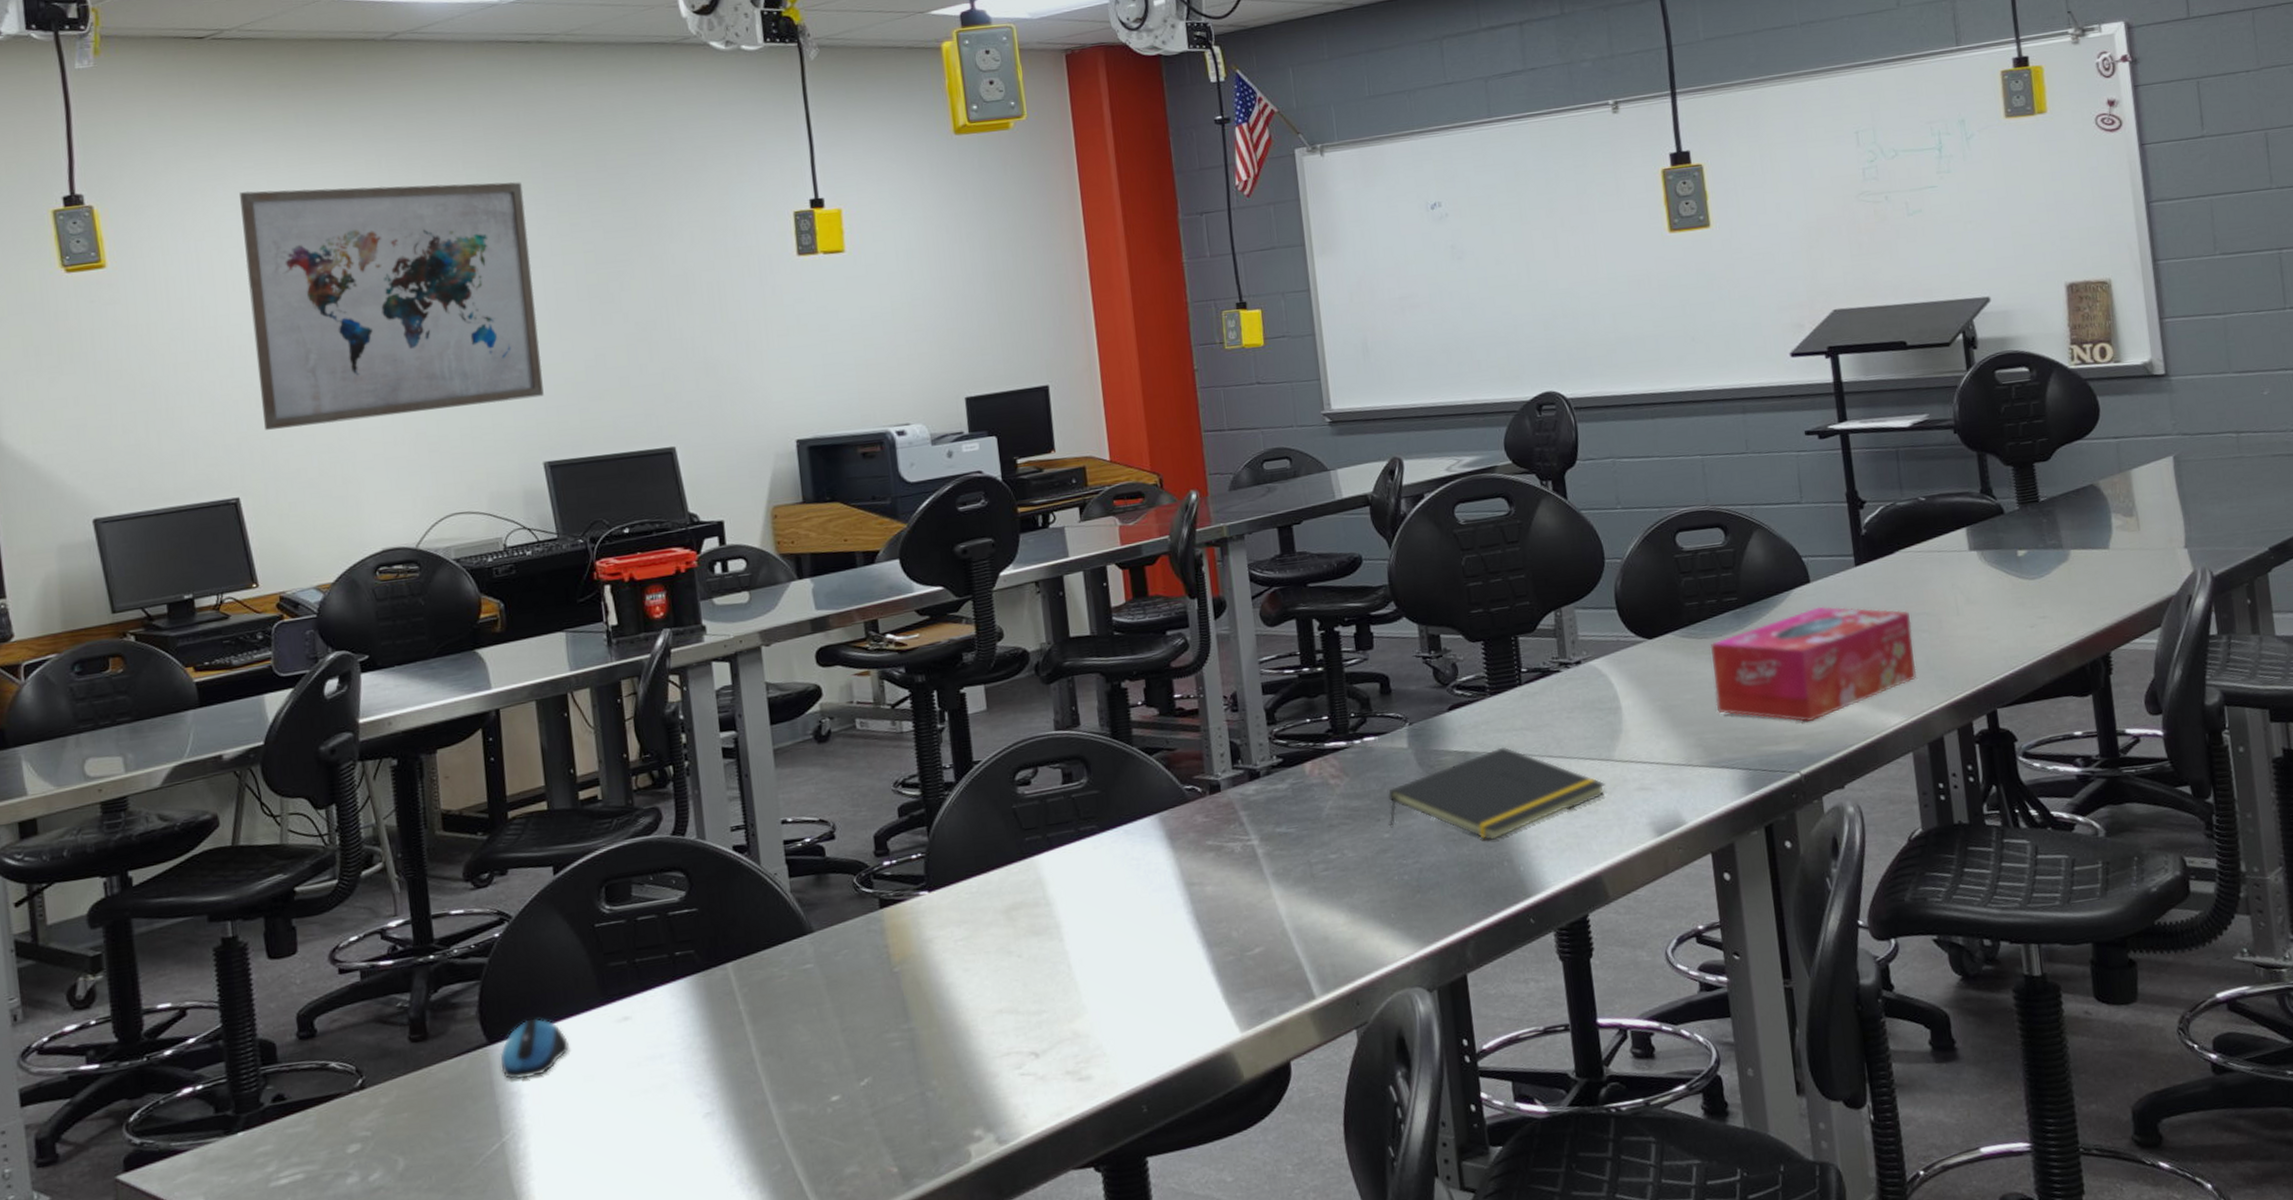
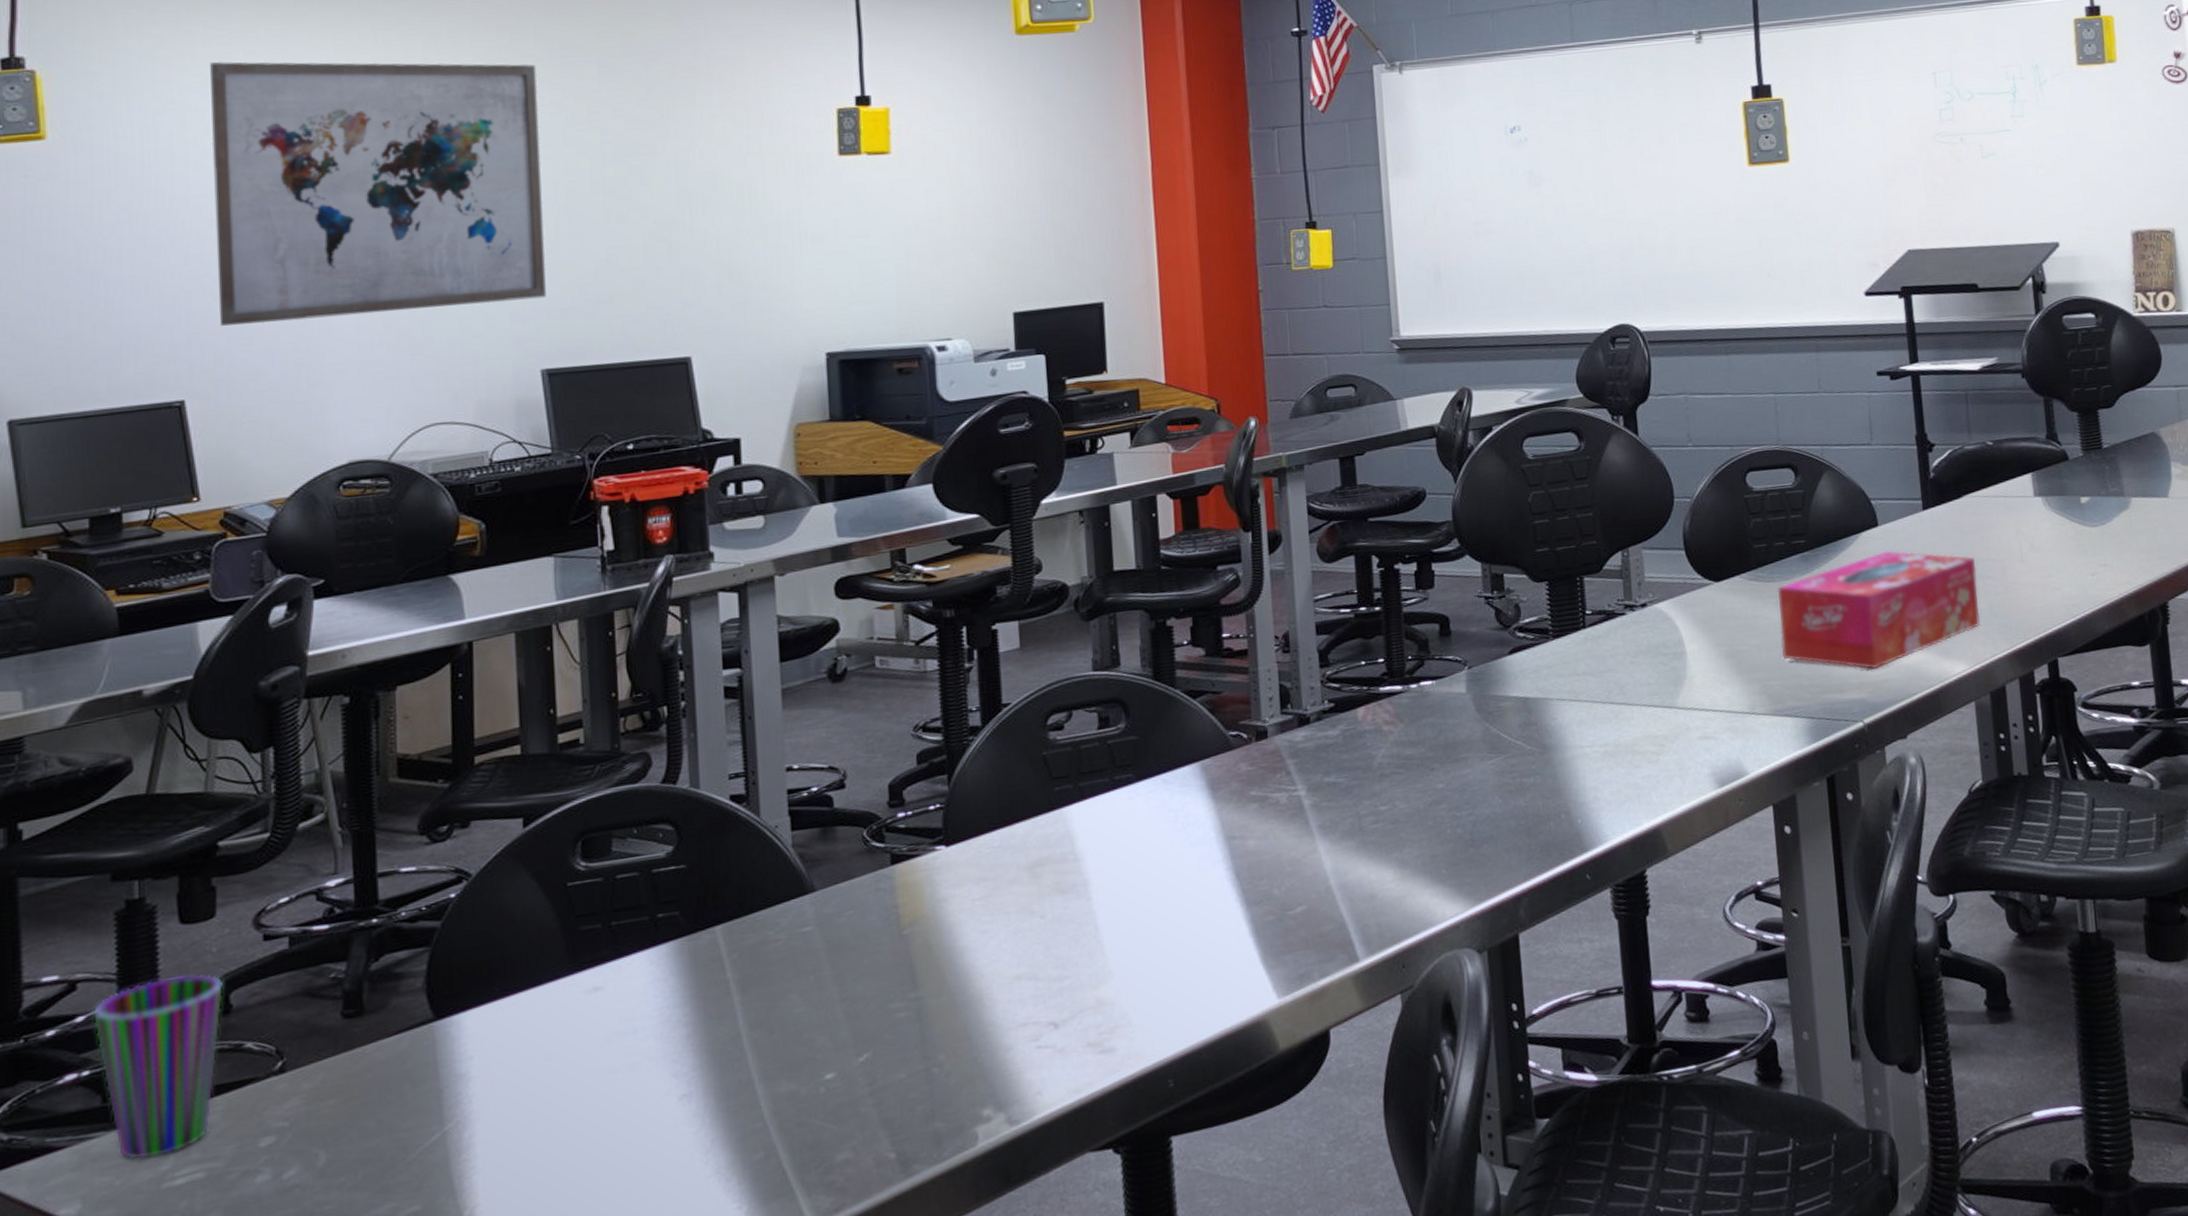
cup: none [202,1002,309,1162] -> present [93,973,224,1160]
computer mouse: present [500,1018,569,1080] -> none [447,989,529,1060]
notepad: present [1389,746,1606,841] -> none [1444,692,1668,792]

